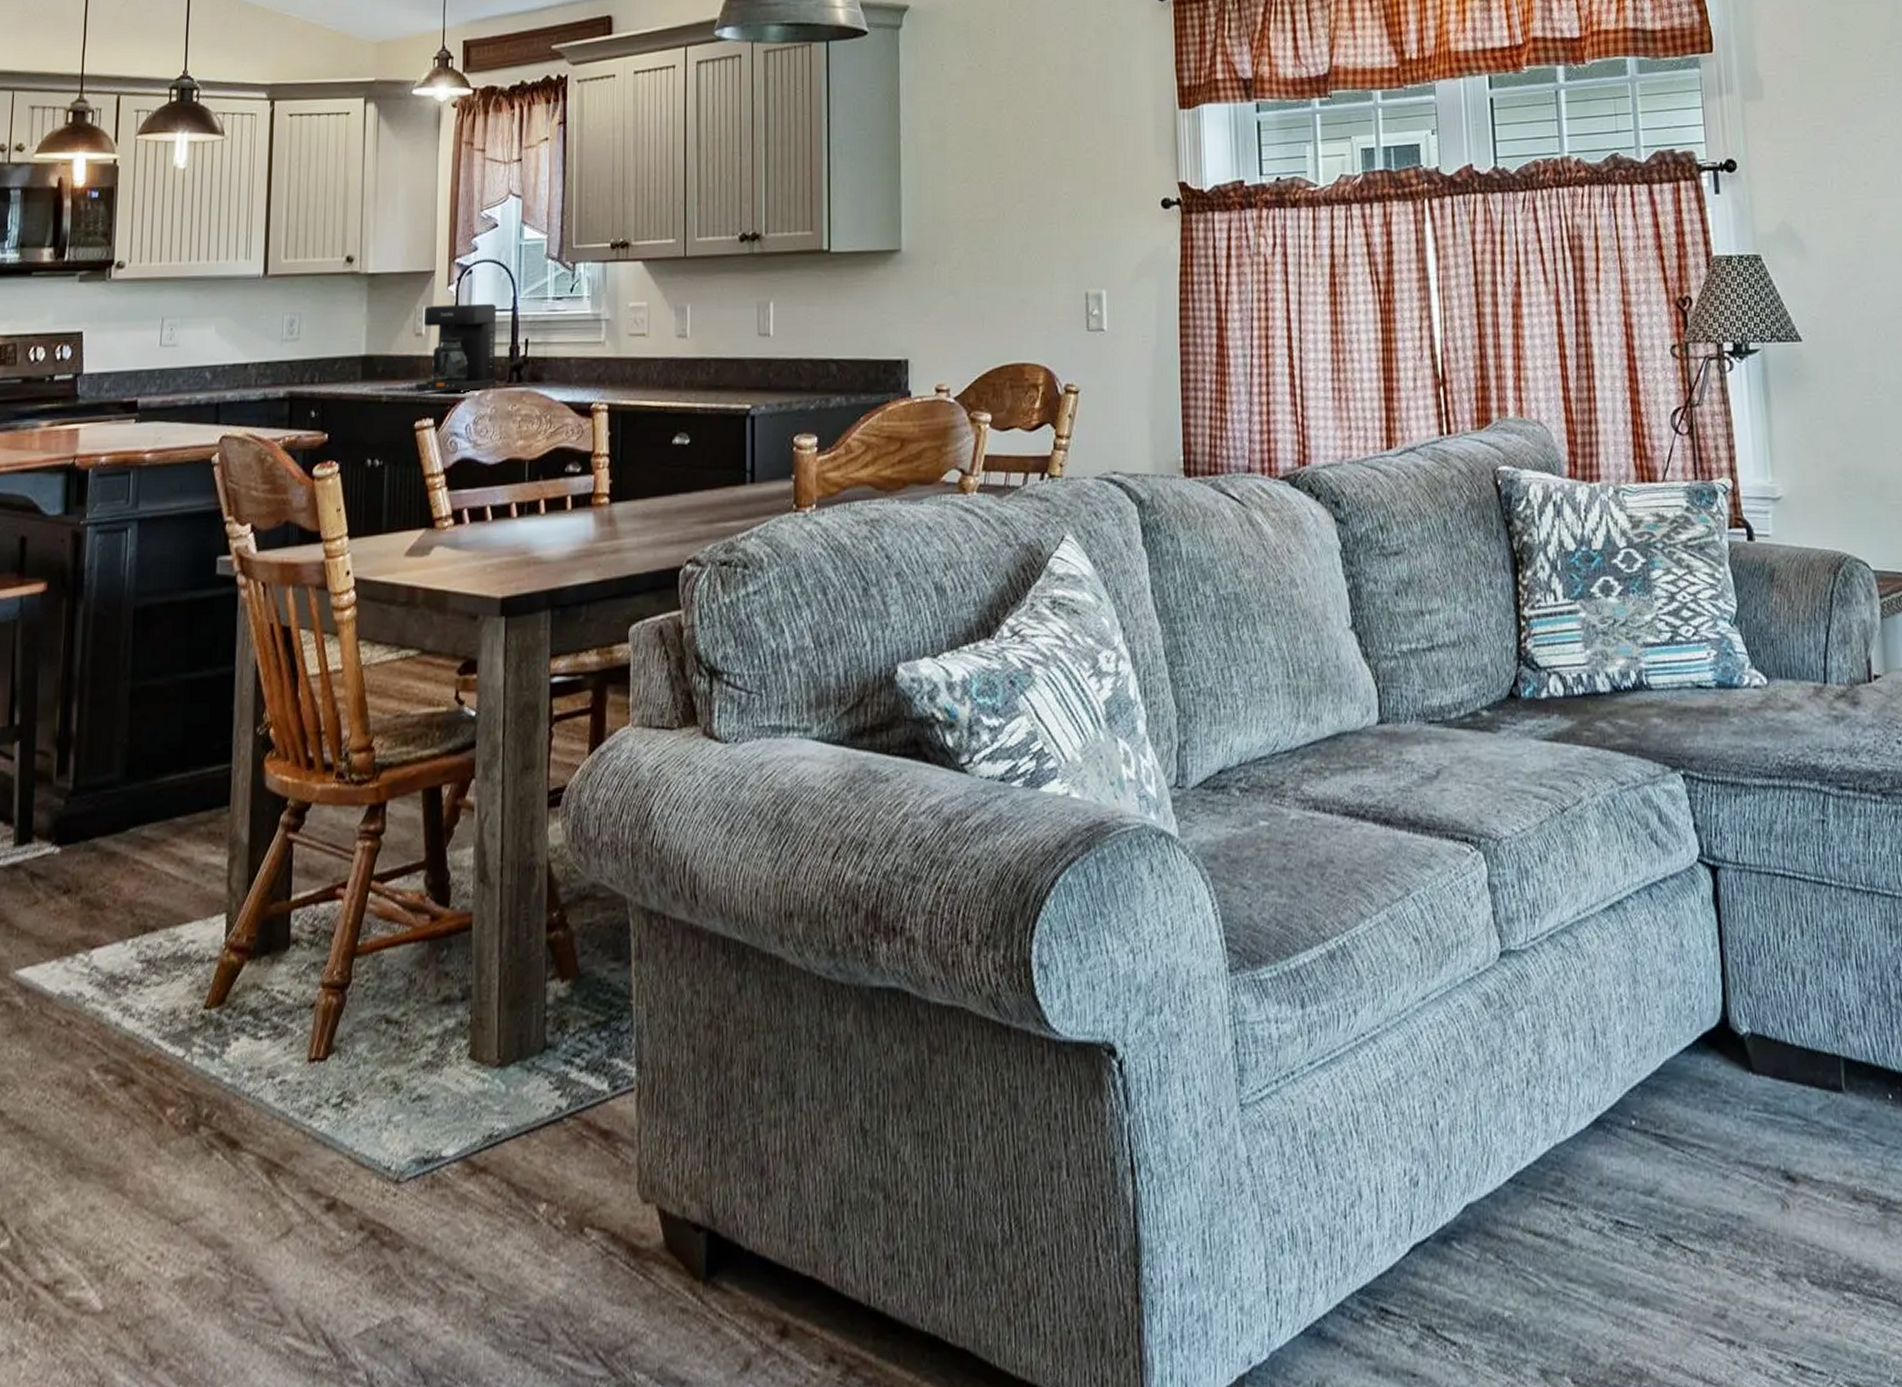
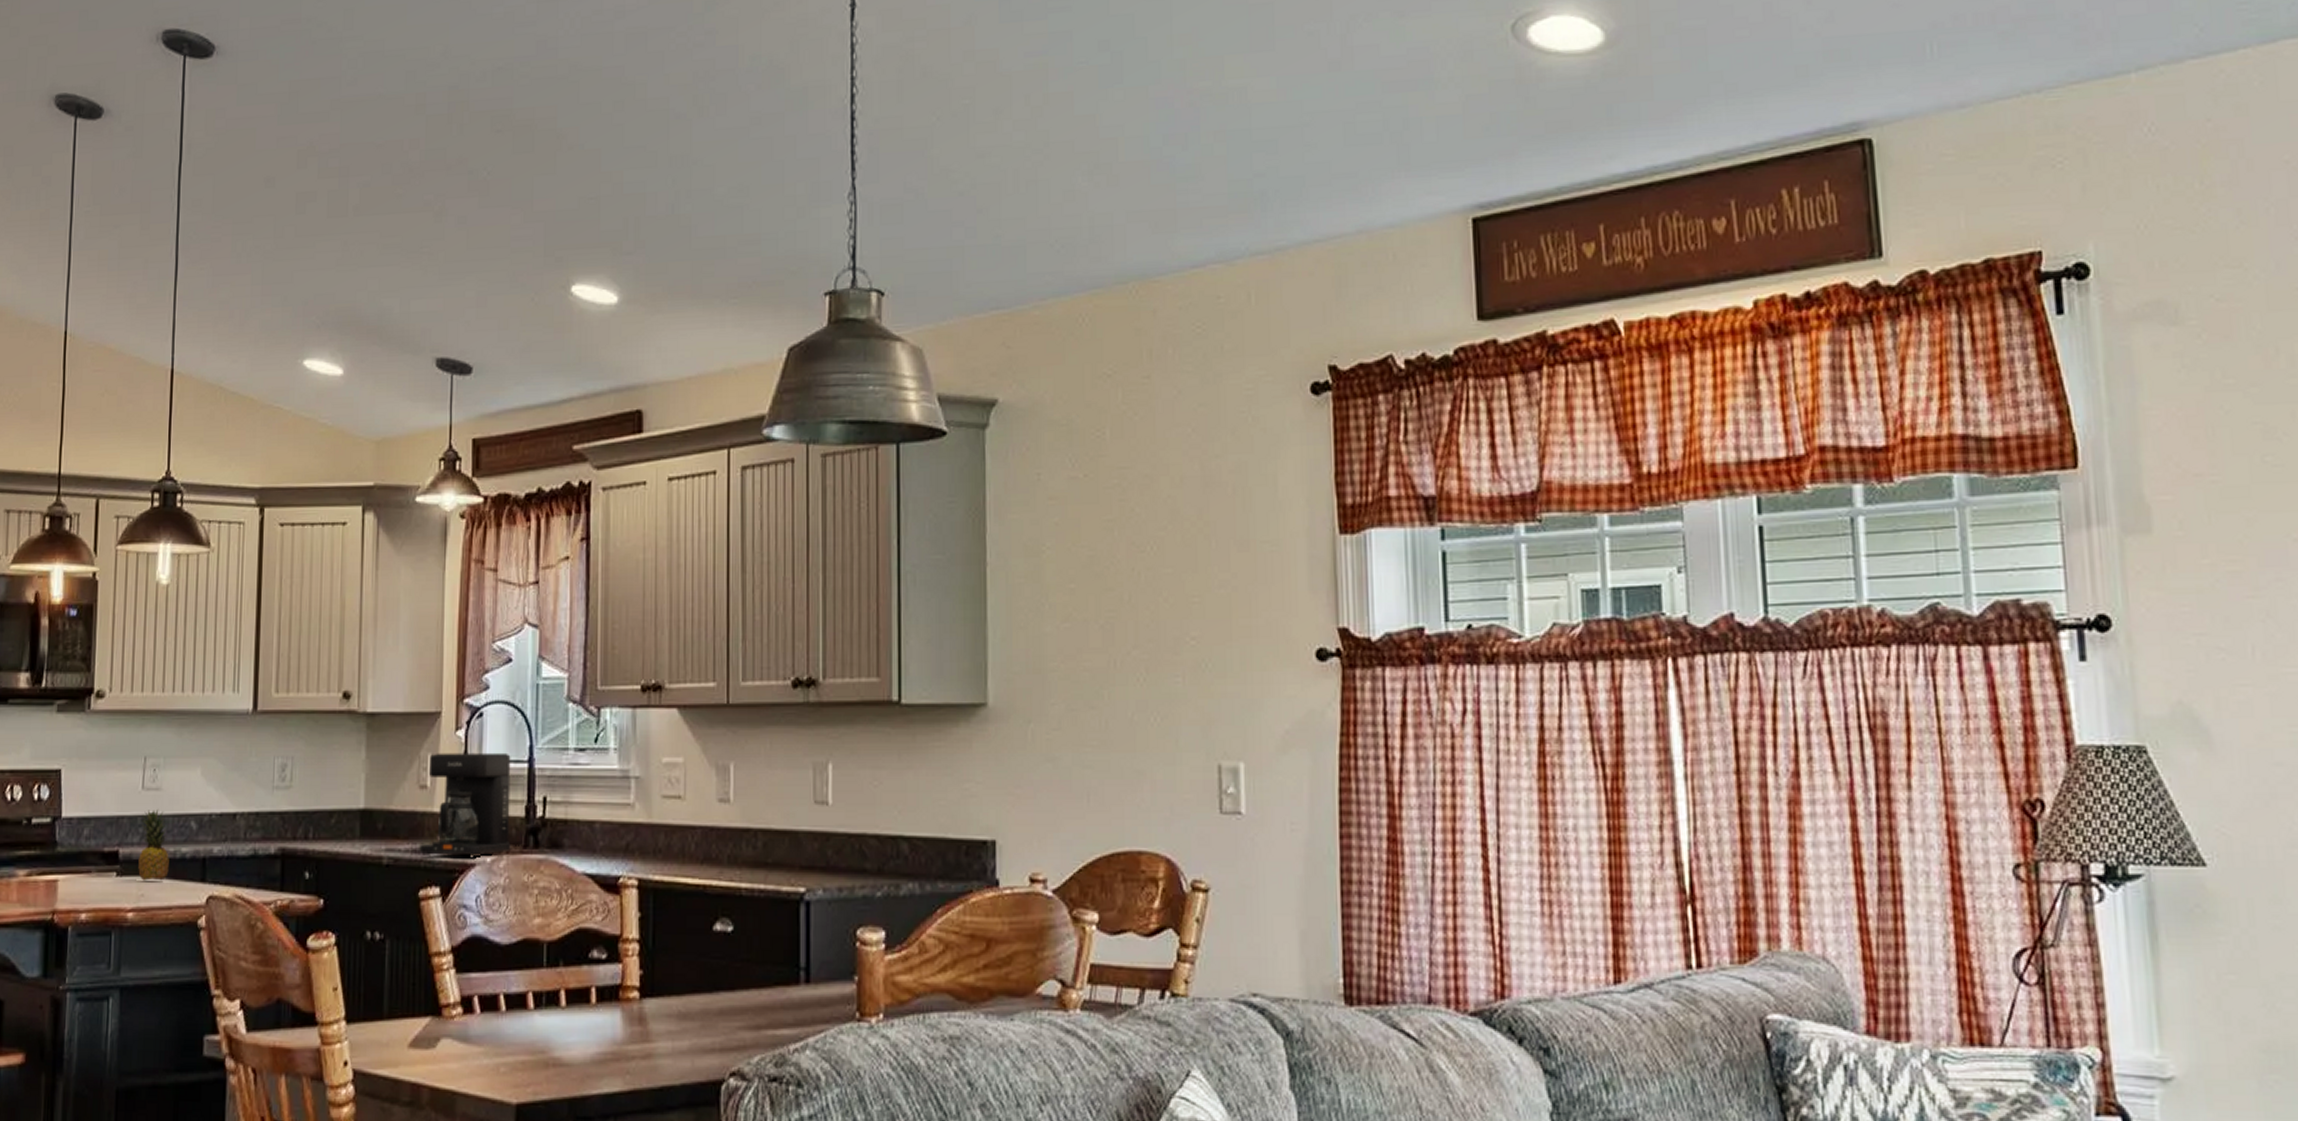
fruit: none [156,363,185,426] -> present [138,810,169,881]

